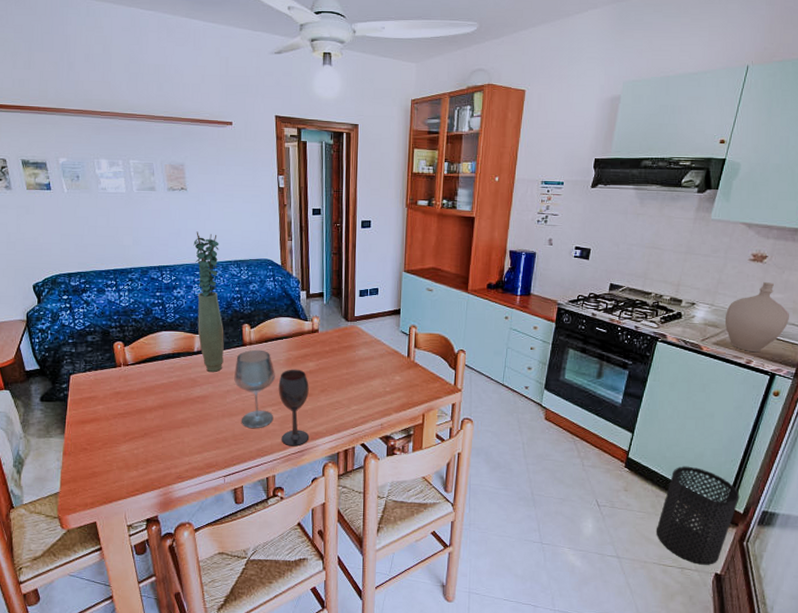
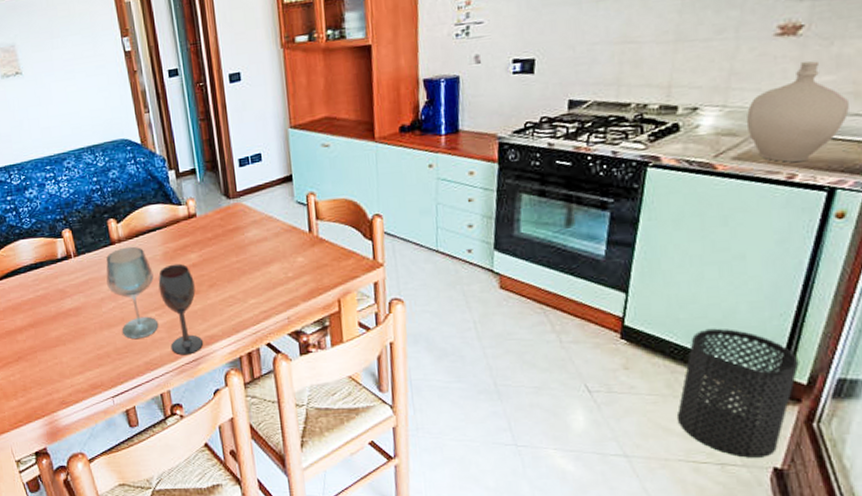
vase: present [193,231,224,372] -> none [38,119,92,279]

